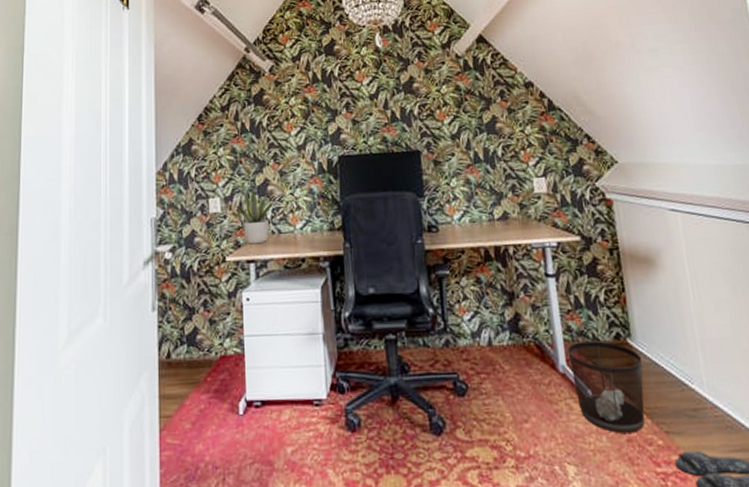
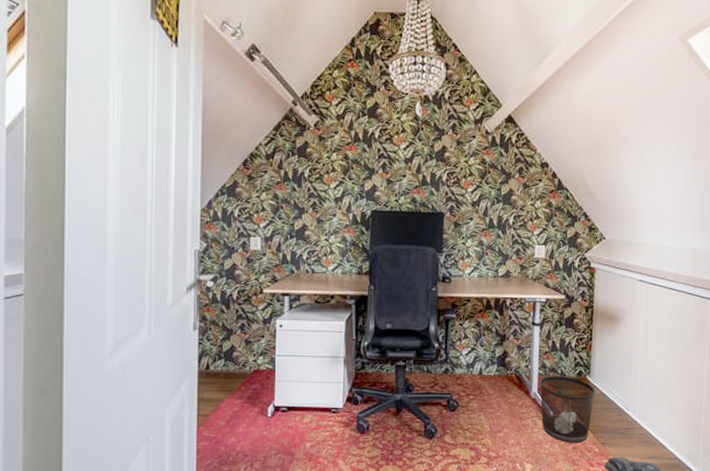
potted plant: present [236,187,275,245] -> none [275,231,311,281]

